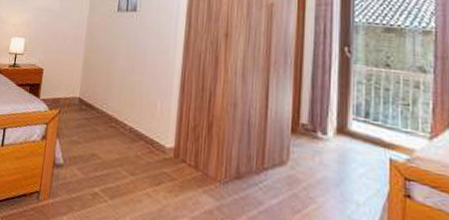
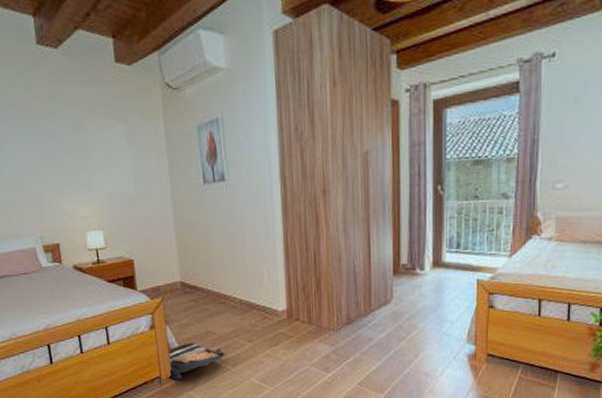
backpack: none [45,161,106,200] -> present [167,342,226,379]

